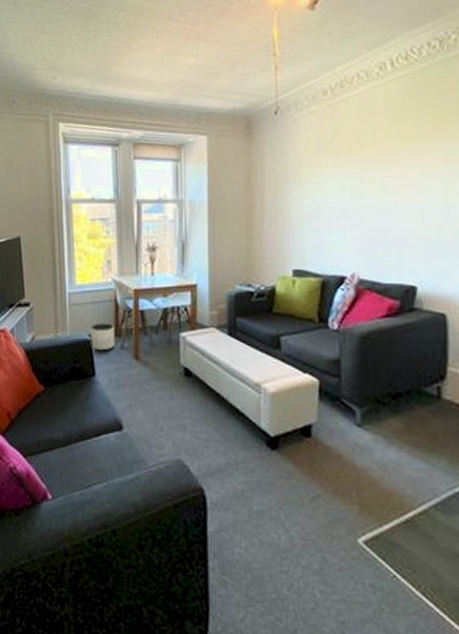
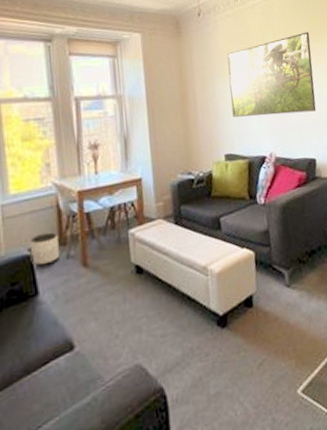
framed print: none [306,128,427,230] -> present [227,32,317,117]

